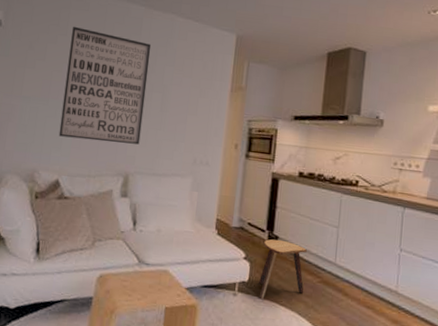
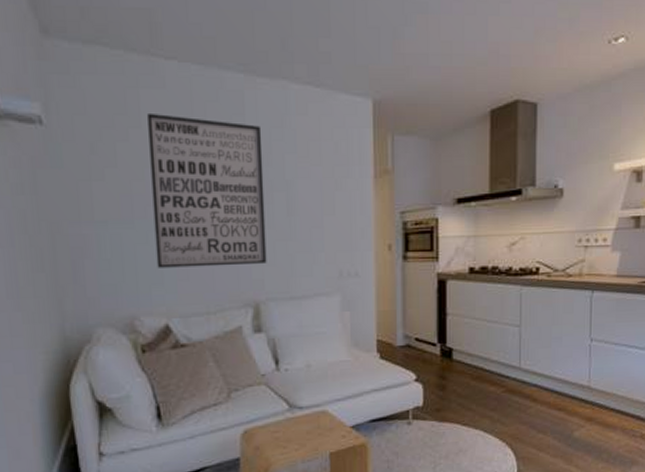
stool: present [259,239,307,300] -> none [435,351,488,424]

